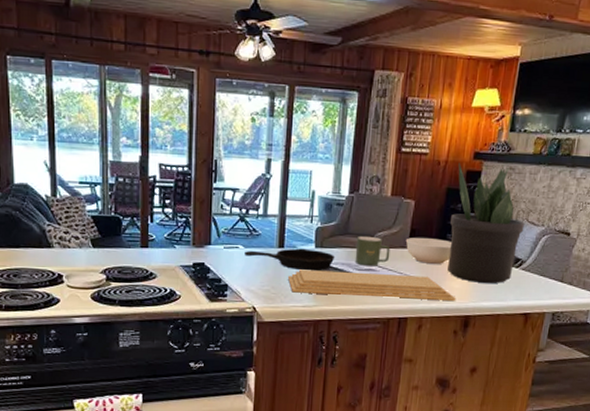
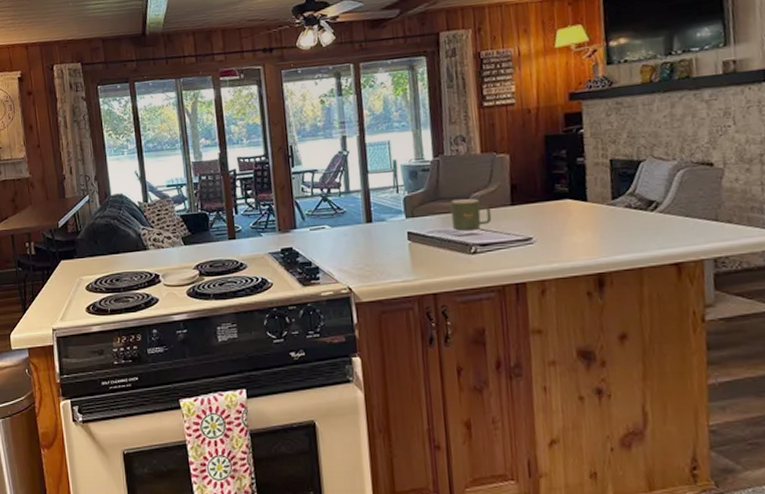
frying pan: present [245,248,335,271] -> none [332,220,430,243]
cutting board: present [288,269,456,301] -> none [381,234,582,268]
bowl: present [405,237,452,264] -> none [506,191,564,220]
planter: present [447,162,525,283] -> none [552,103,651,234]

